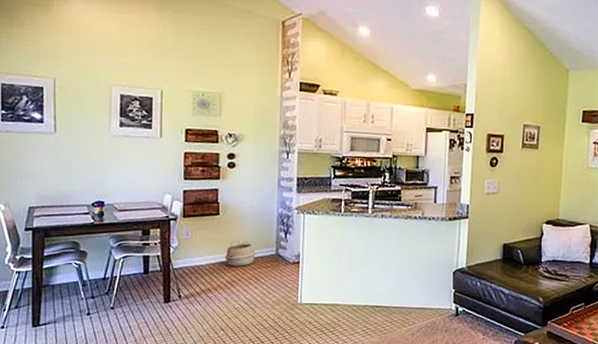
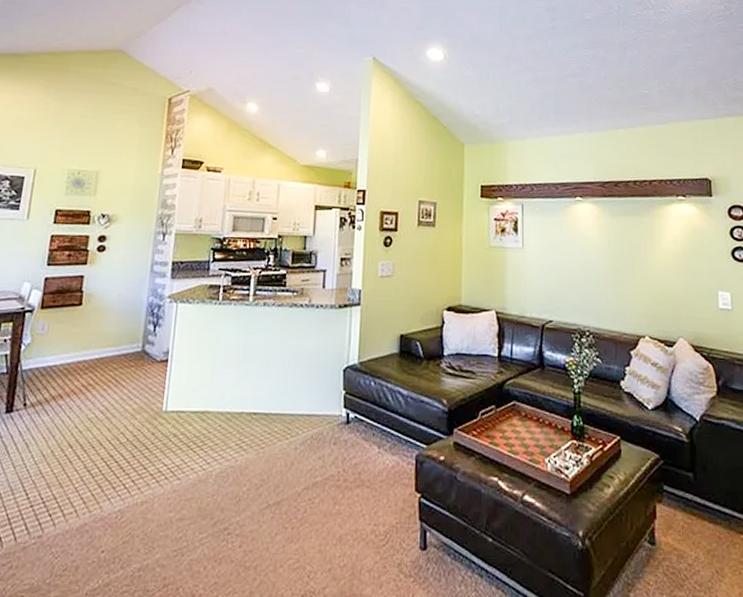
woven basket: present [225,240,256,266] -> none [83,334,119,366]

